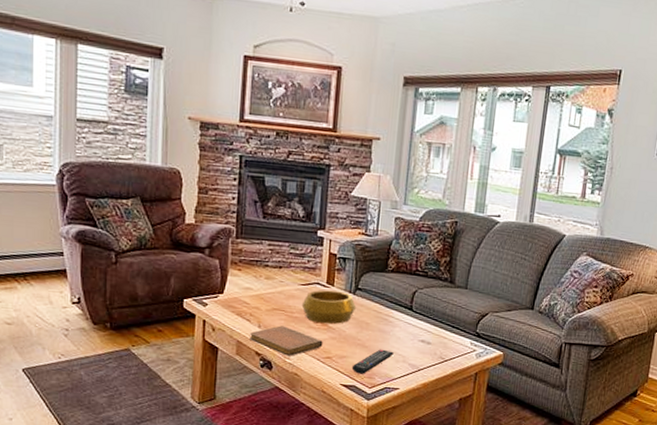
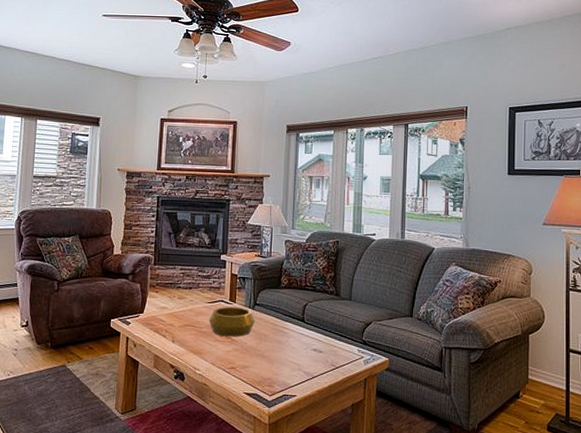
notebook: present [250,325,323,356] -> none [165,340,228,368]
remote control: present [351,349,394,374] -> none [253,358,290,383]

